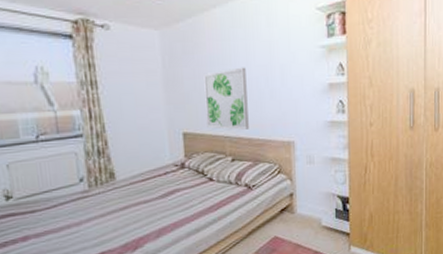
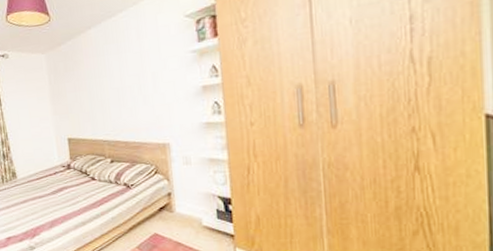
wall art: present [203,67,249,130] -> none [83,77,125,135]

